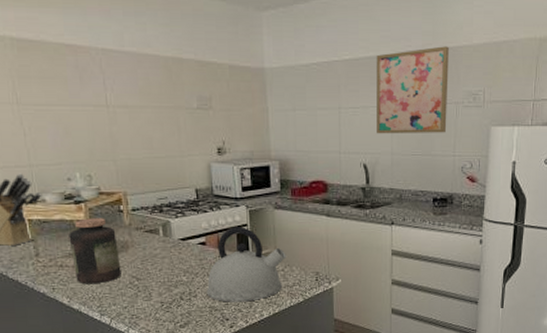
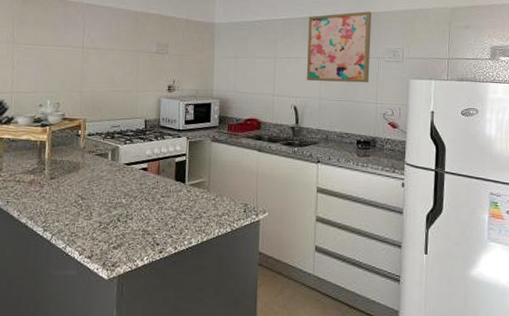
jar: present [69,218,121,285] -> none [29,140,71,200]
kettle: present [206,227,286,302] -> none [142,156,219,228]

